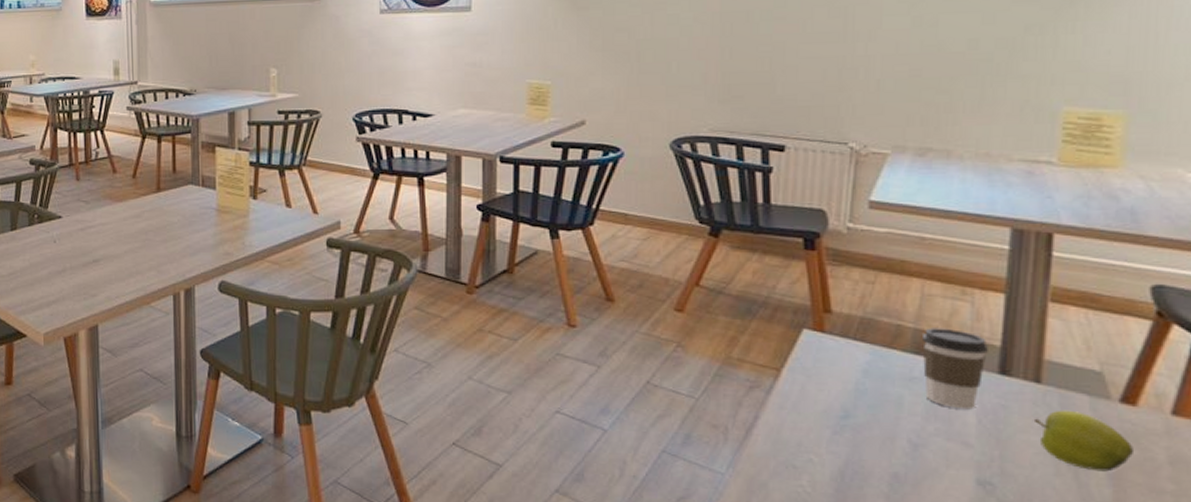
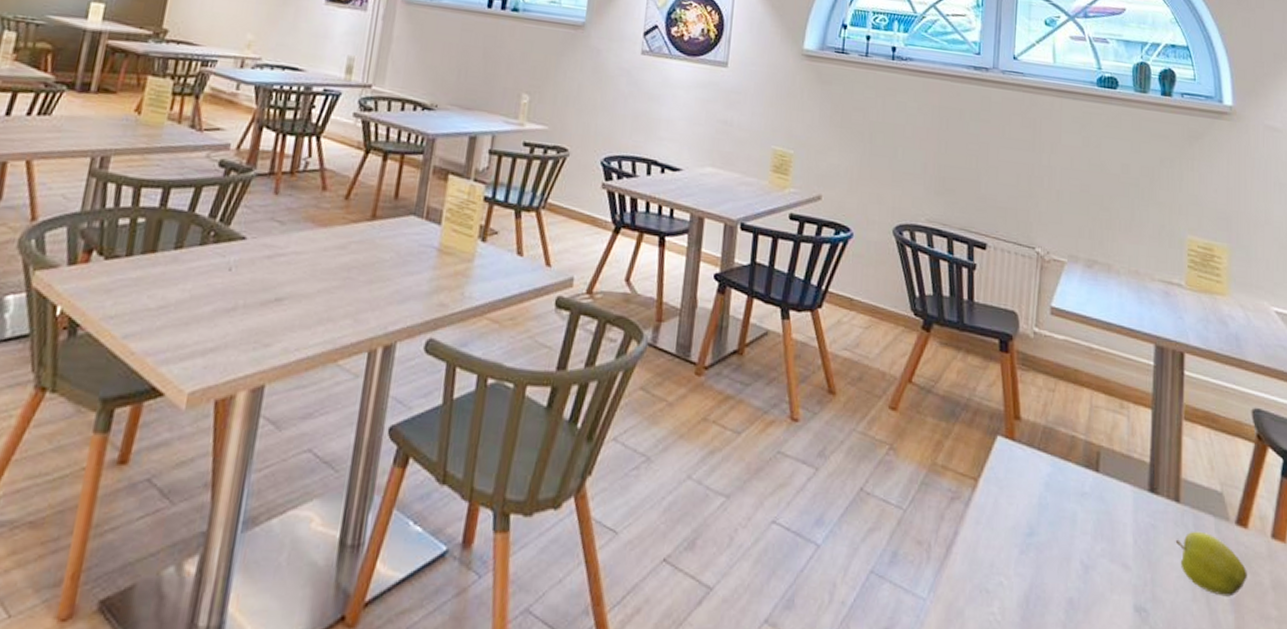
coffee cup: present [922,328,988,410] -> none [1091,440,1141,529]

